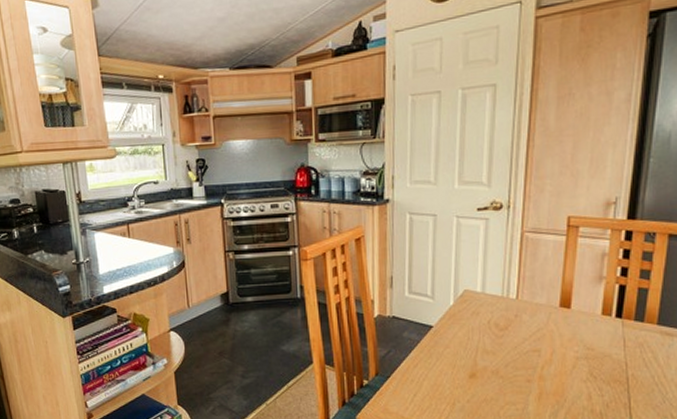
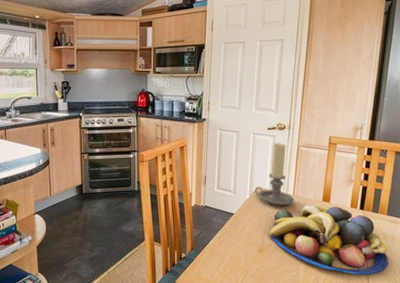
candle holder: none [461,228,519,315] -> present [255,143,294,206]
fruit bowl: none [483,311,662,408] -> present [268,204,389,275]

